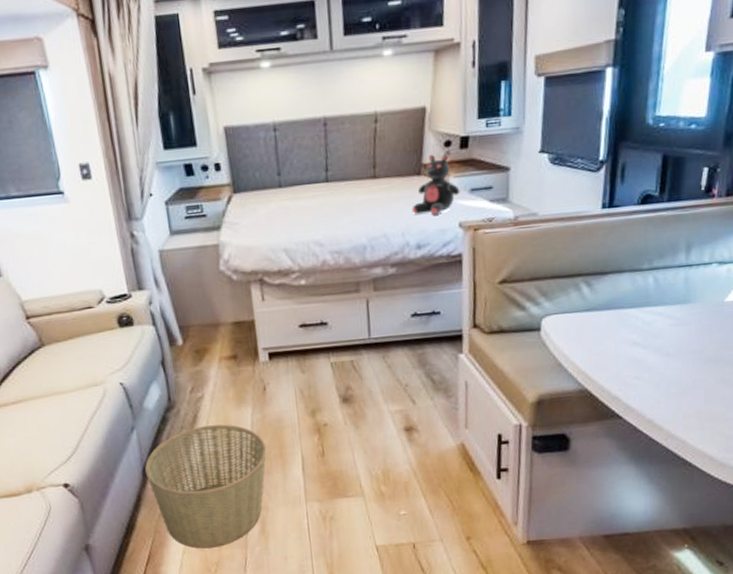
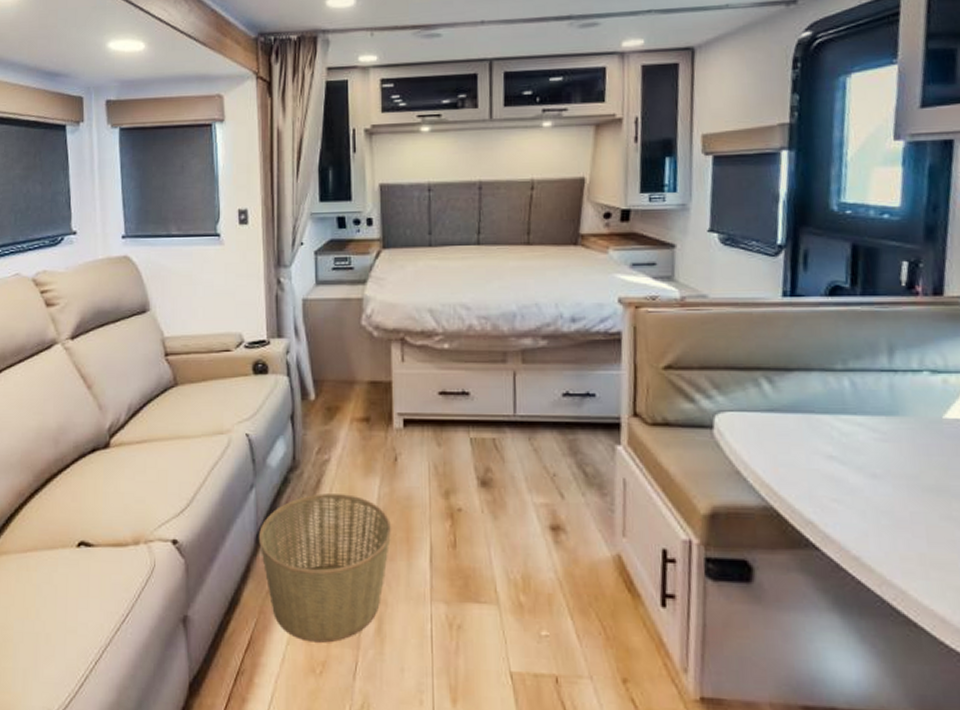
stuffed animal: present [411,154,460,215] -> none [566,225,620,288]

